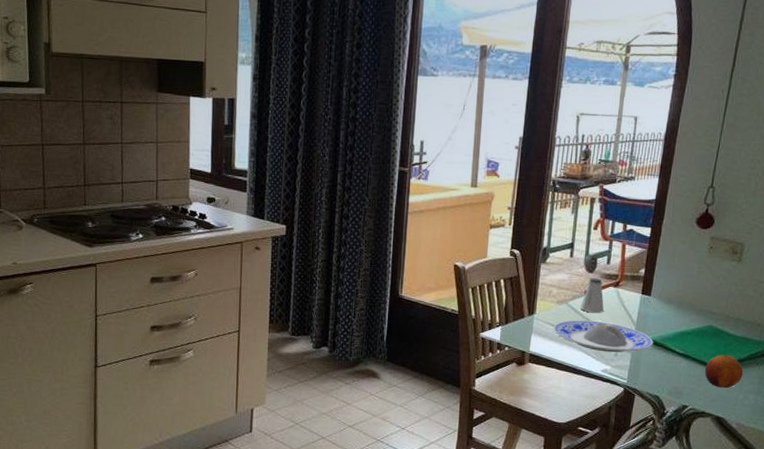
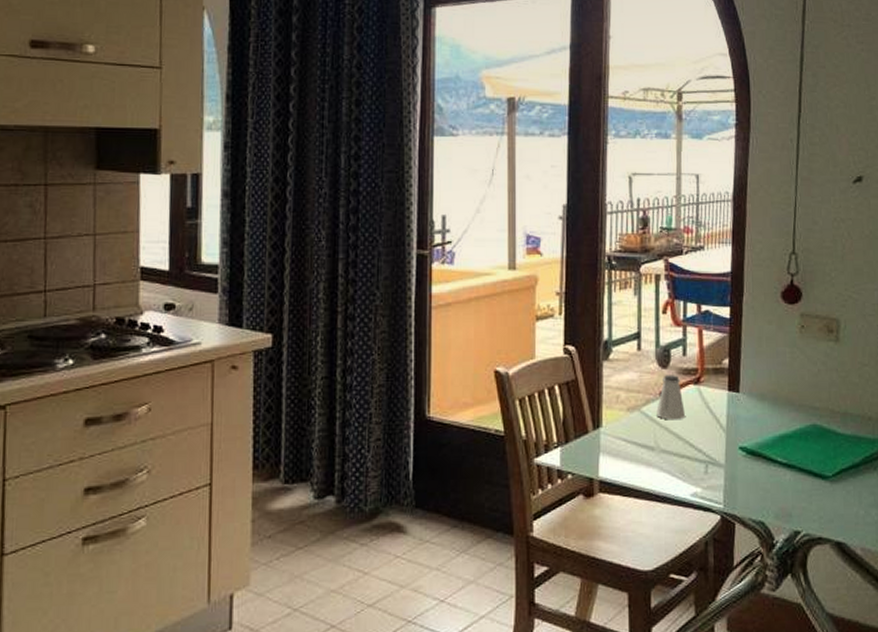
plate: present [552,320,653,353] -> none [624,430,749,470]
fruit: present [704,354,744,389] -> none [814,459,861,504]

